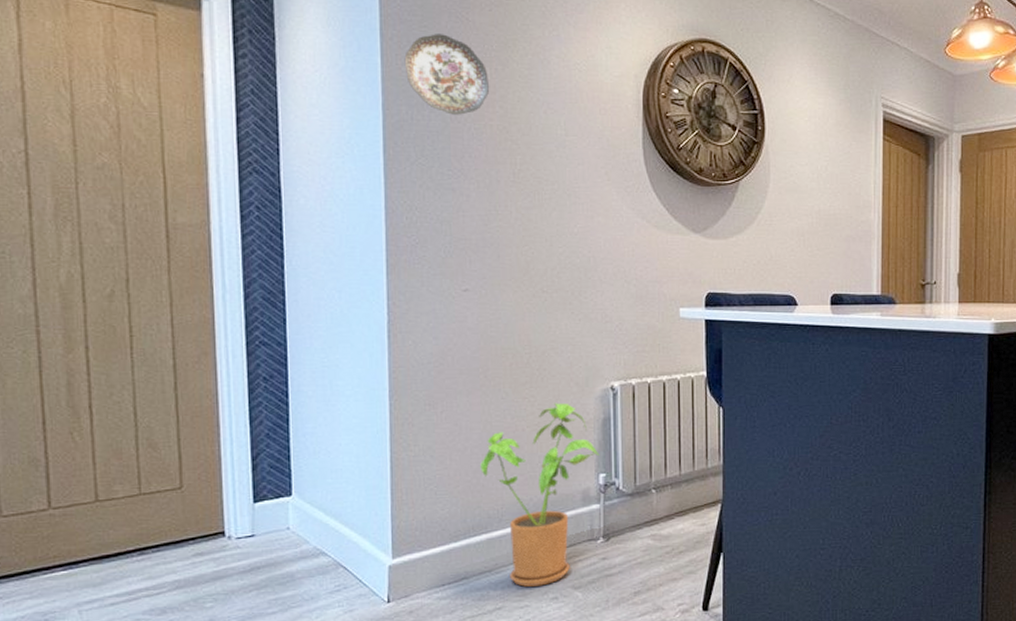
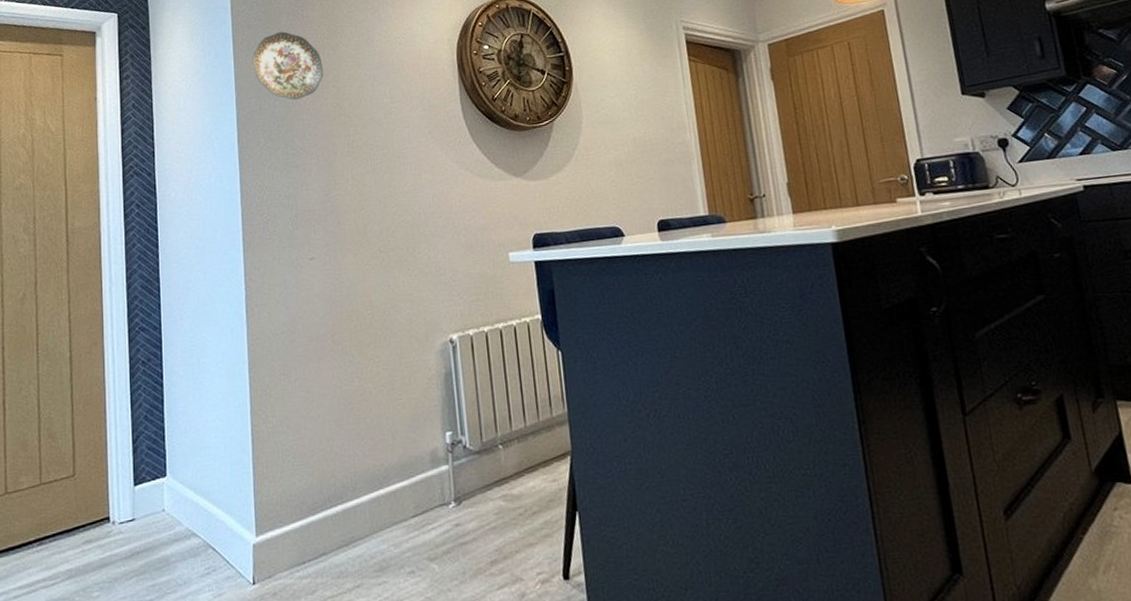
house plant: present [480,403,600,587] -> none [333,360,445,561]

